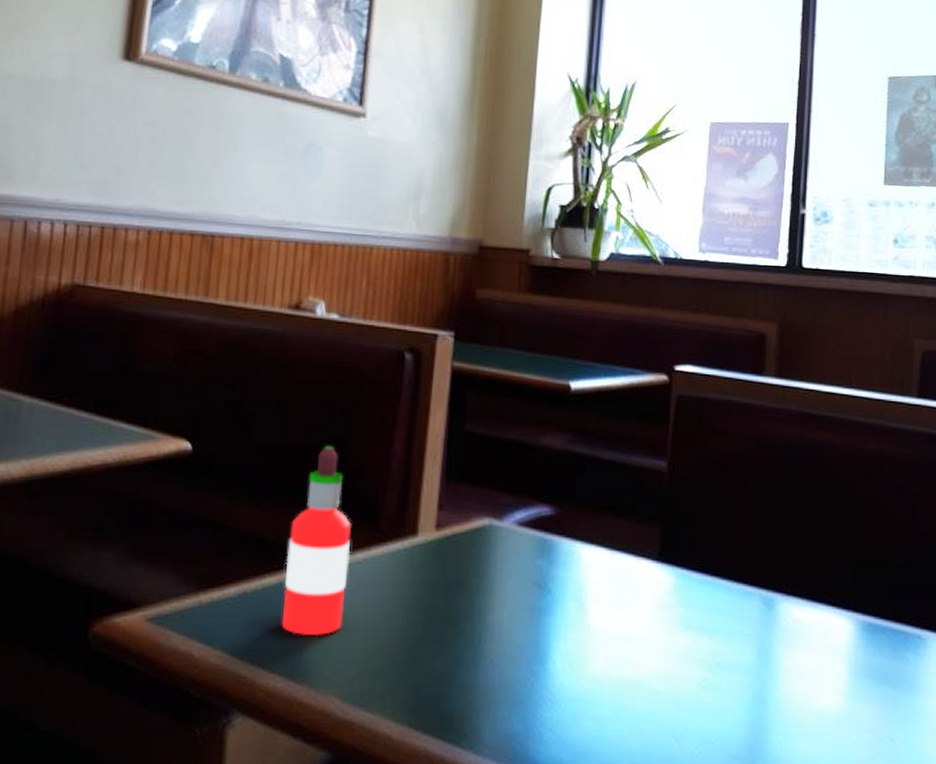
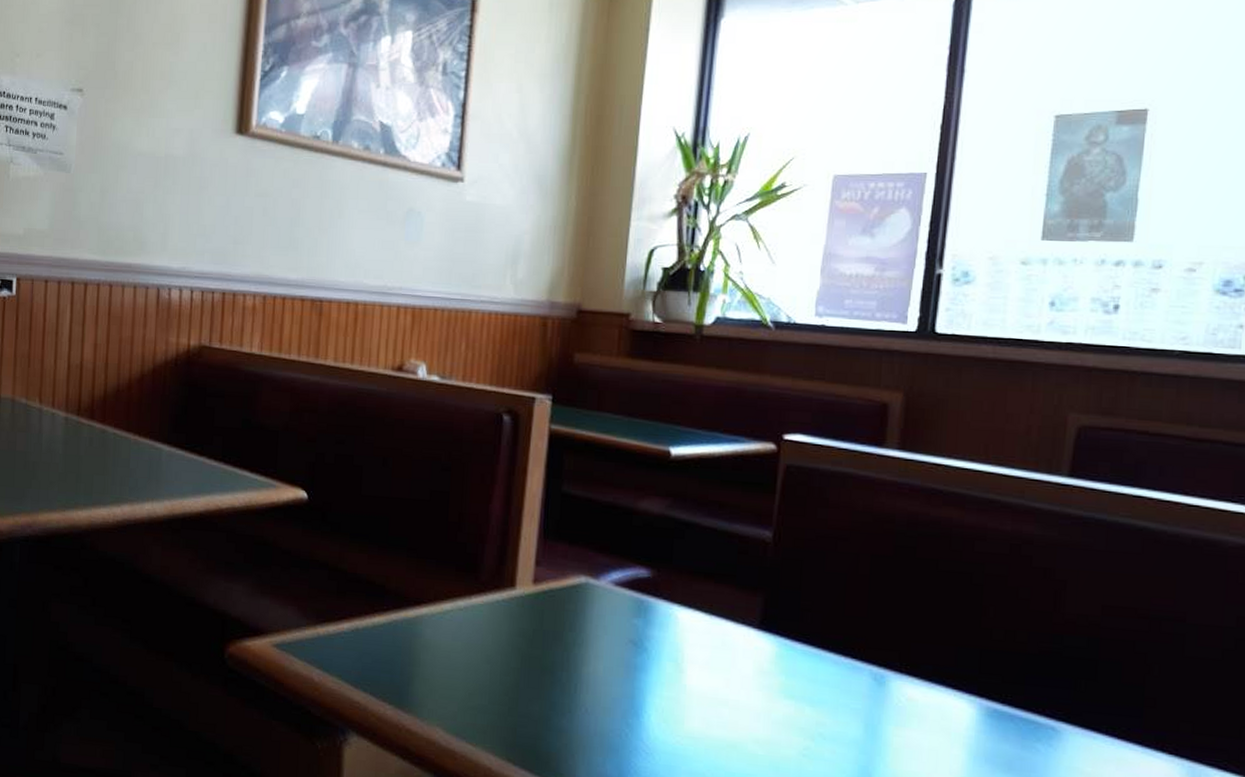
hot sauce: present [281,445,351,637] -> none [390,500,453,673]

